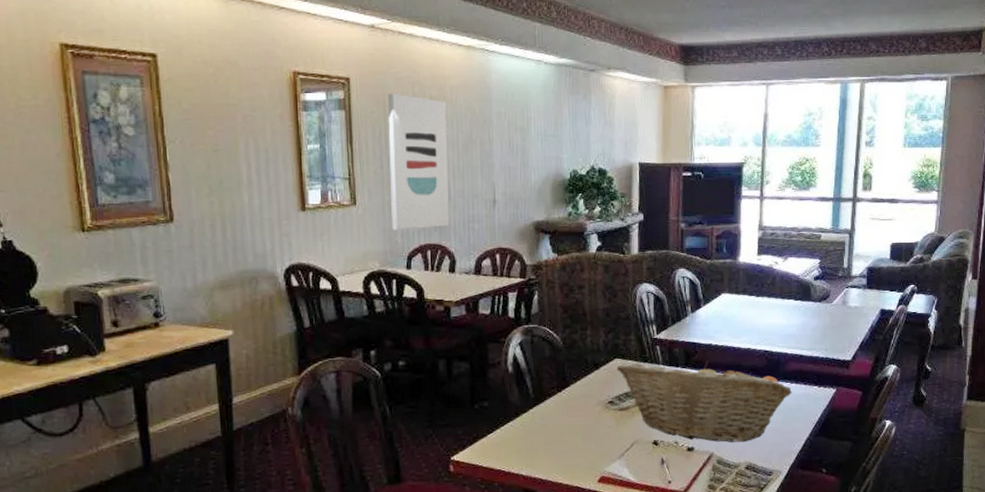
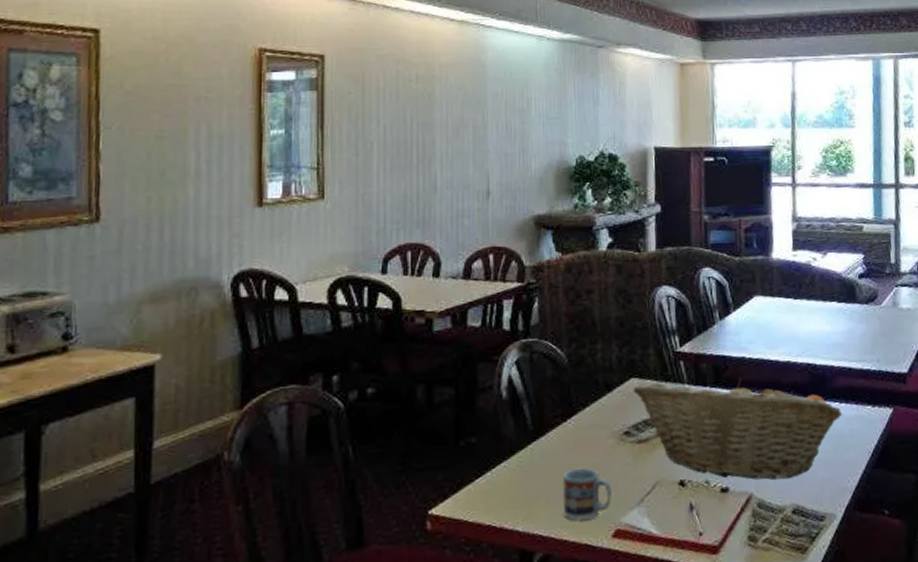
wall art: present [388,93,450,230] -> none [366,71,436,228]
cup: none [557,428,598,468] -> present [562,467,612,520]

